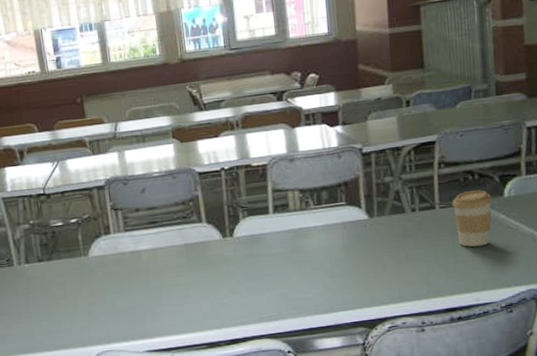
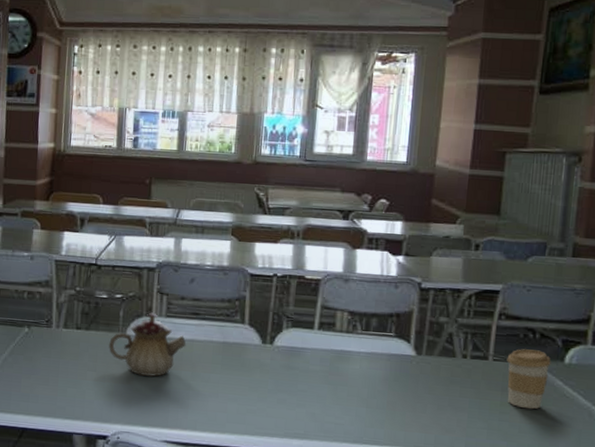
teapot: none [74,230,150,294] -> present [109,312,186,377]

